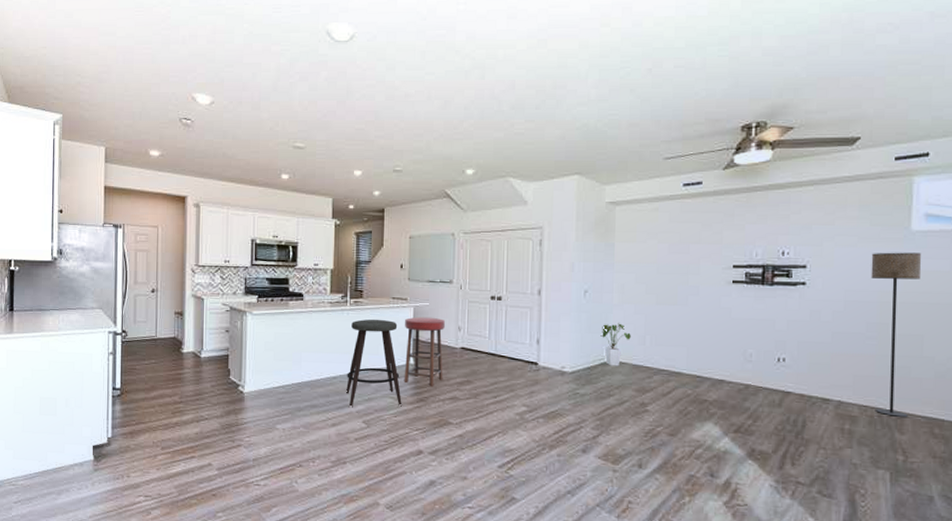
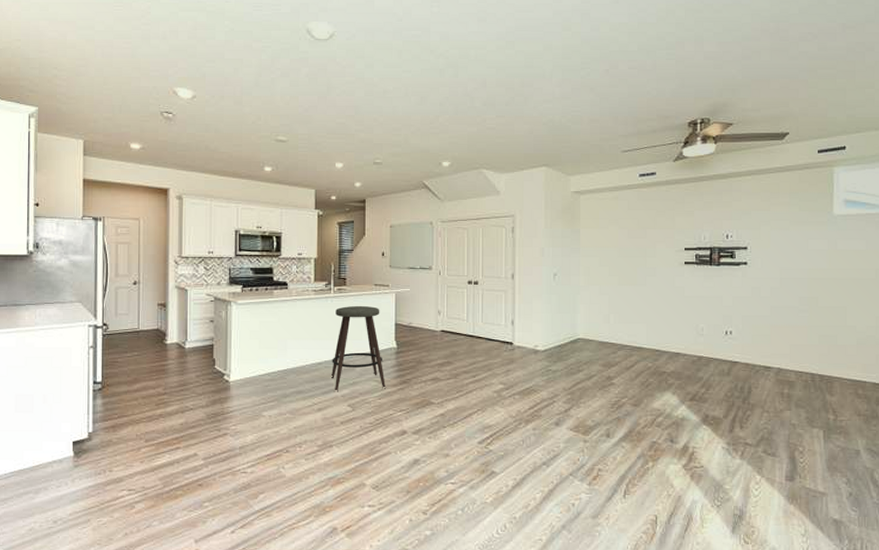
bar stool: present [404,316,446,387] -> none [387,302,426,369]
house plant: present [600,323,631,367] -> none [569,303,597,344]
floor lamp: present [871,252,921,417] -> none [801,234,842,380]

